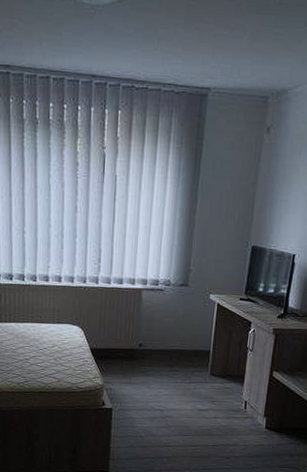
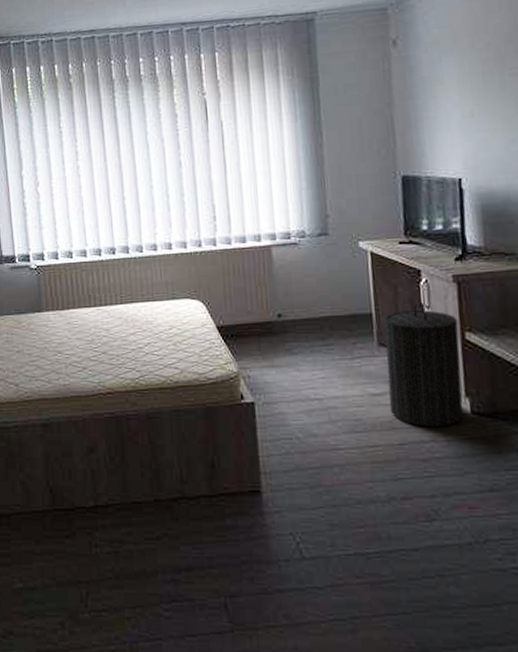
laundry hamper: none [210,346,270,436] -> present [383,303,464,427]

